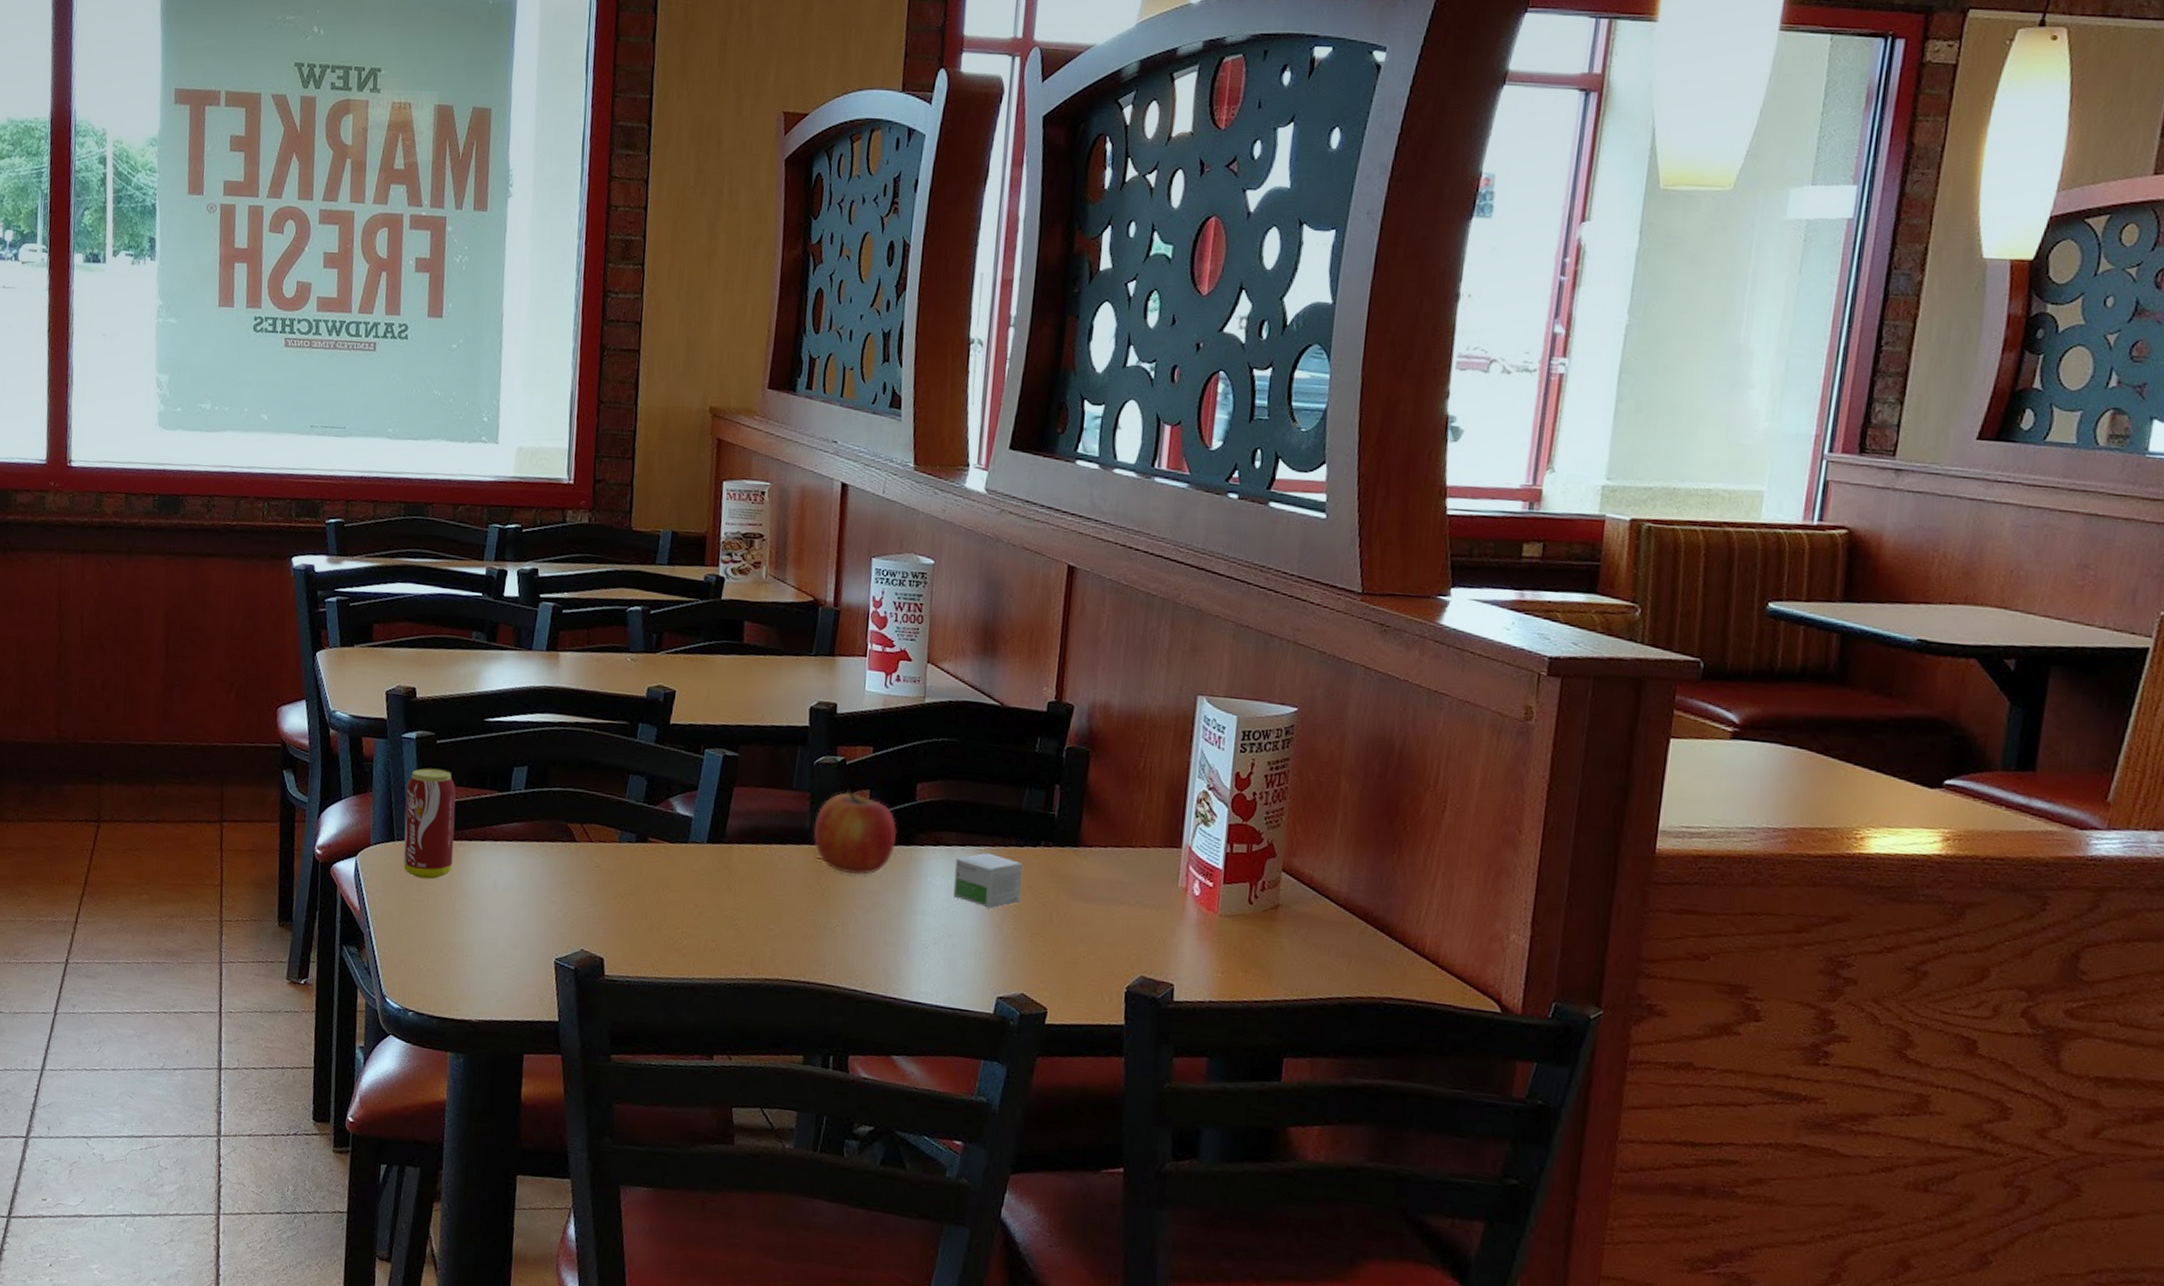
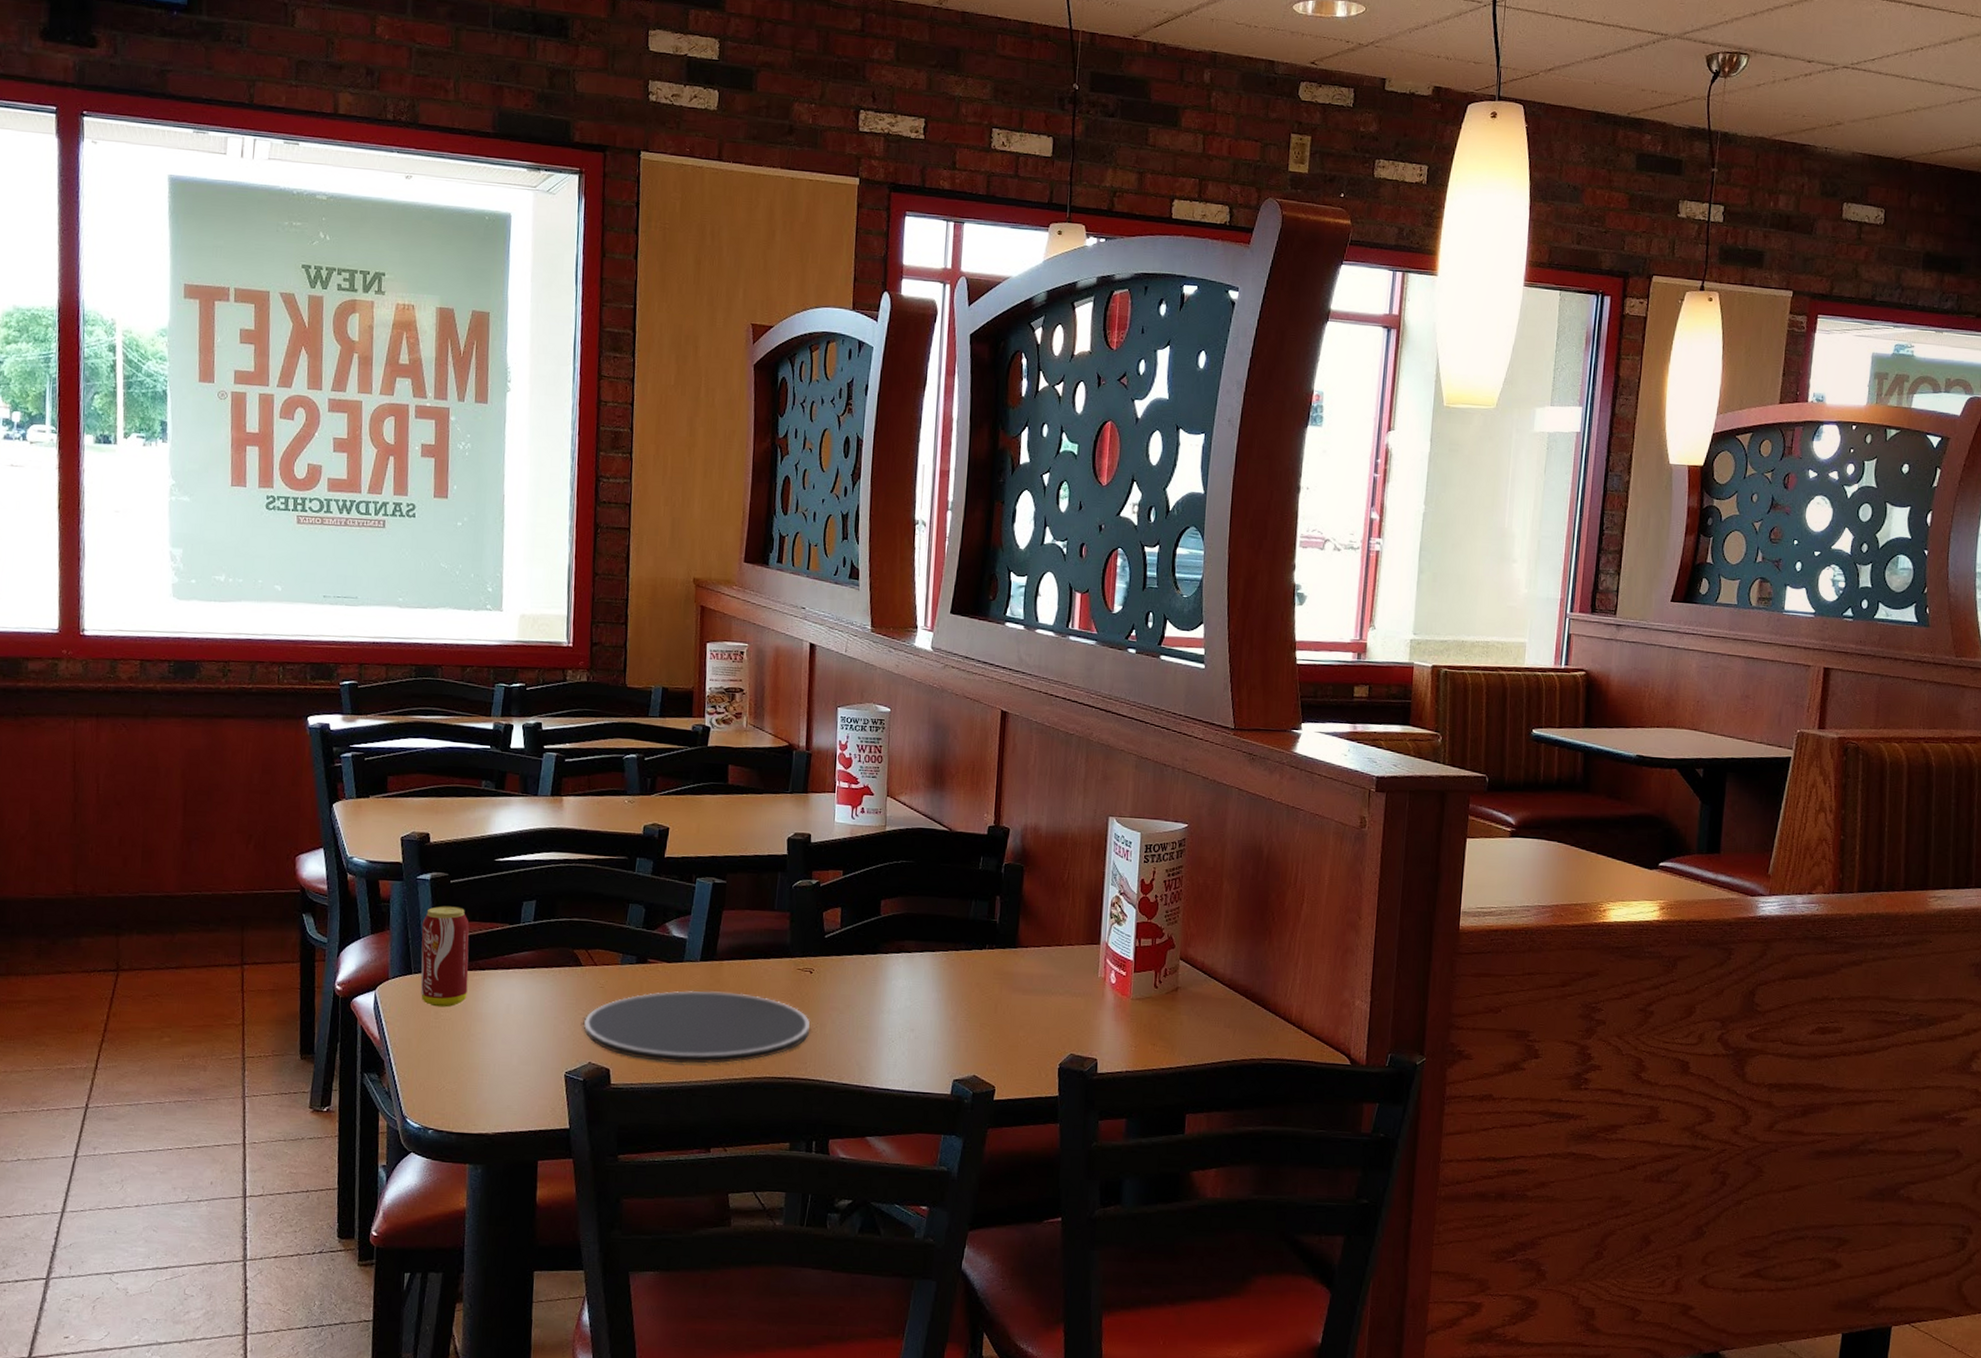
plate: none [576,875,830,960] -> present [584,990,810,1064]
apple: present [813,790,898,875] -> none [793,908,866,982]
small box: present [953,852,1023,909] -> none [914,956,972,1005]

